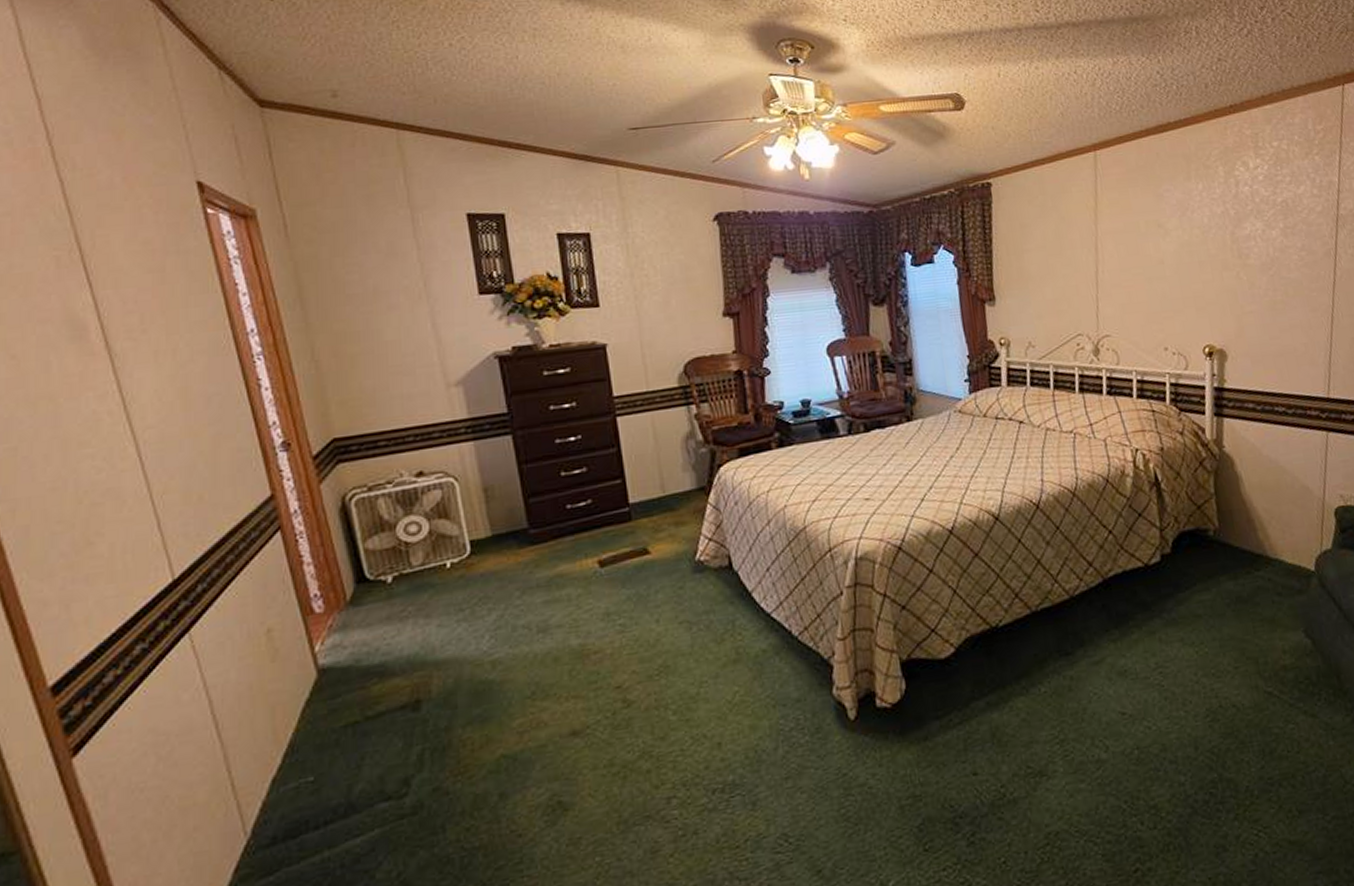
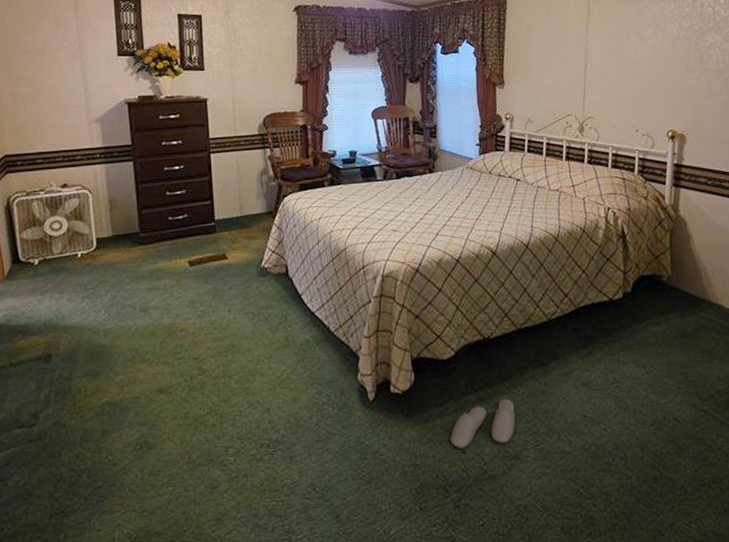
slippers: none [956,701,1038,770] -> present [450,399,516,449]

